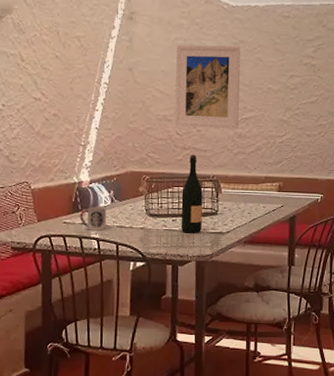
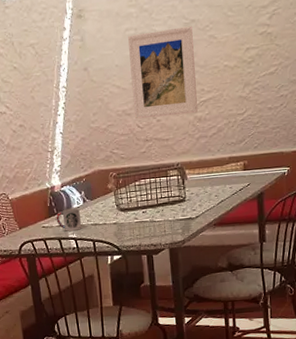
wine bottle: present [181,154,203,234] -> none [148,144,172,223]

